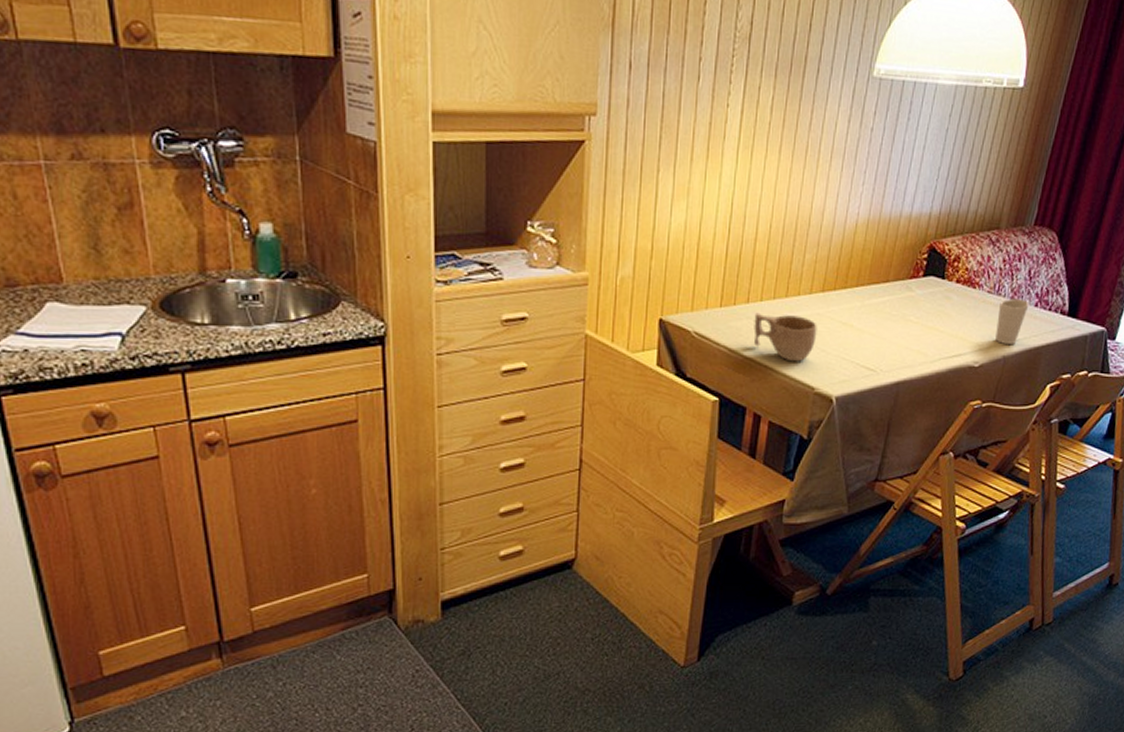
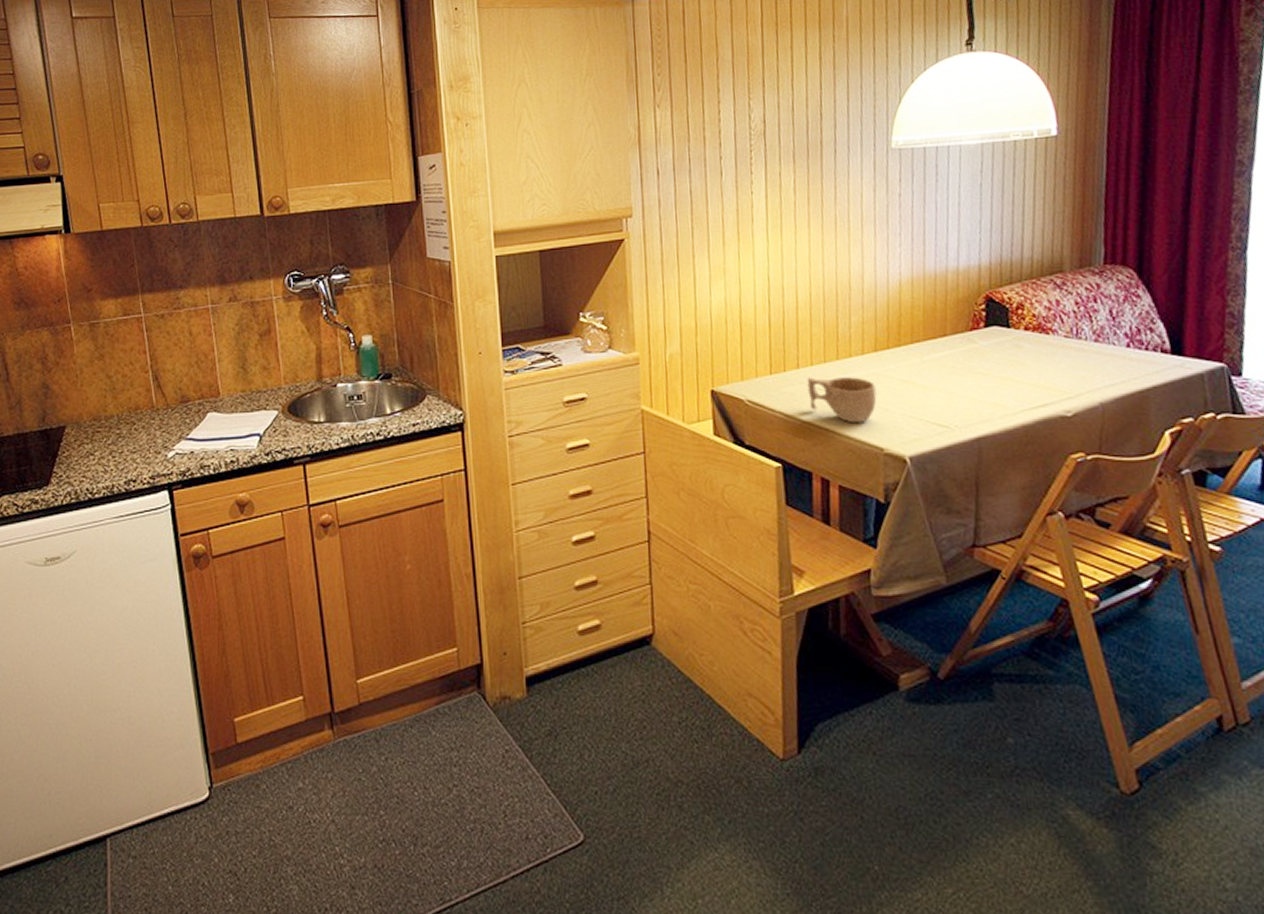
cup: present [995,298,1029,346] -> none [1082,340,1119,391]

